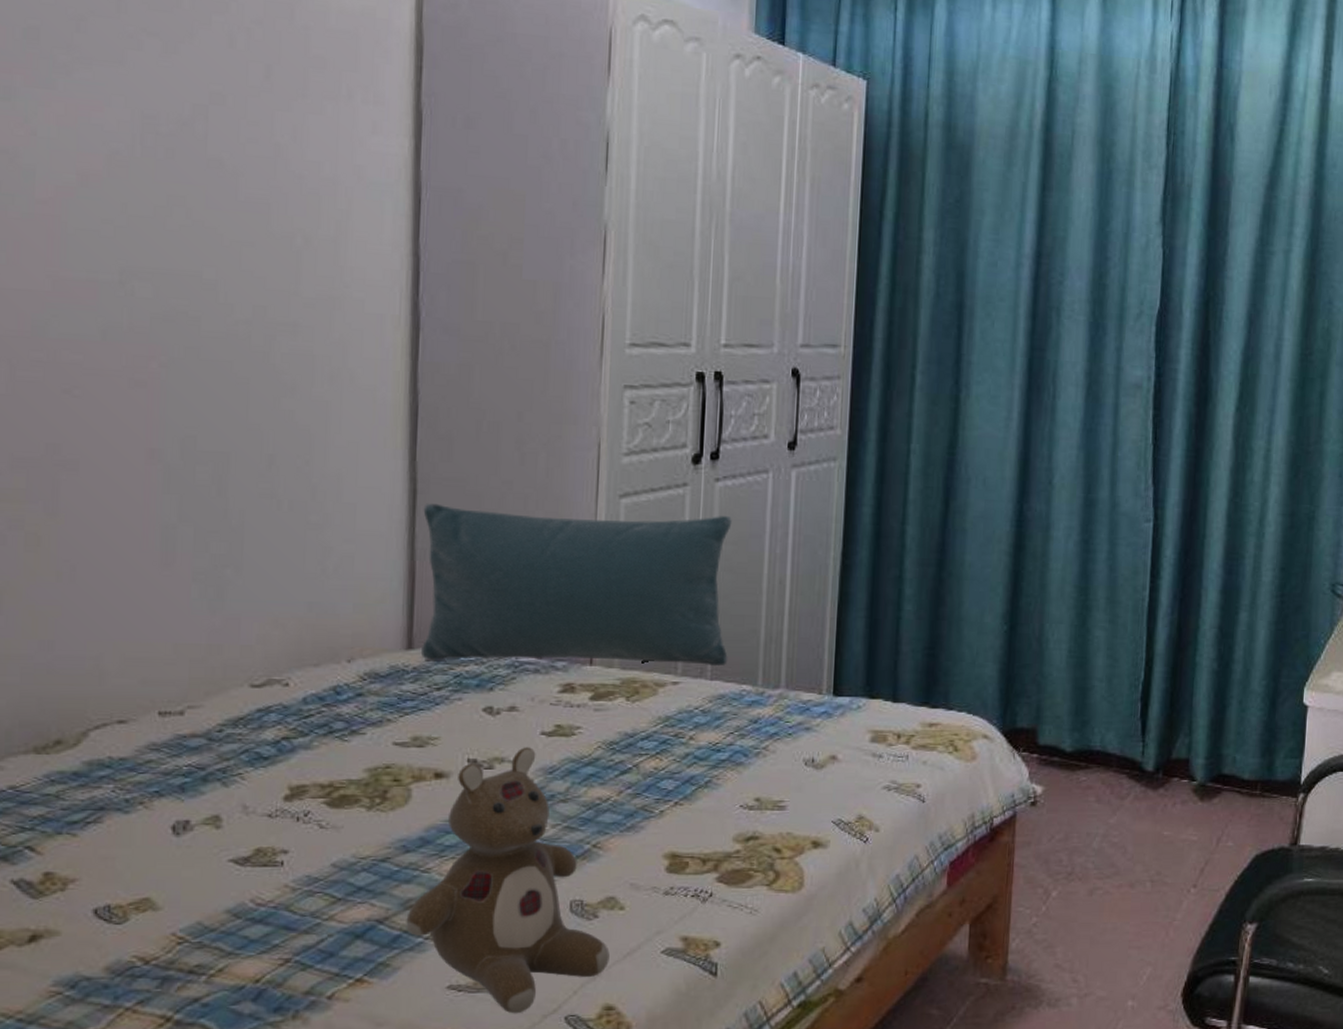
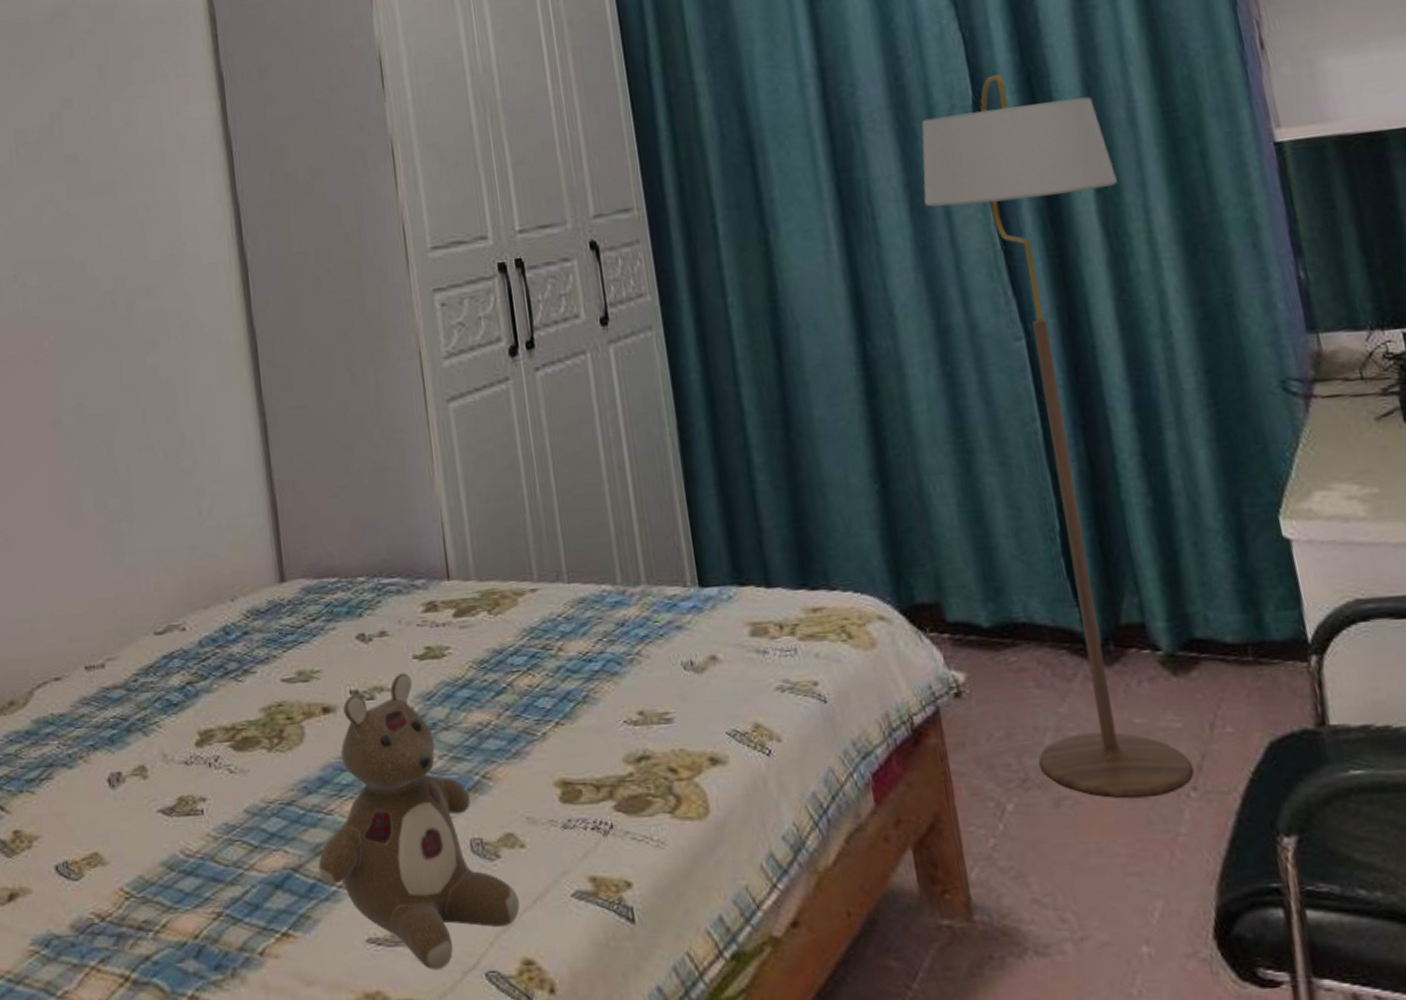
pillow: present [420,503,732,667] -> none [274,405,582,591]
floor lamp: none [1084,293,1255,890] -> present [921,74,1194,798]

